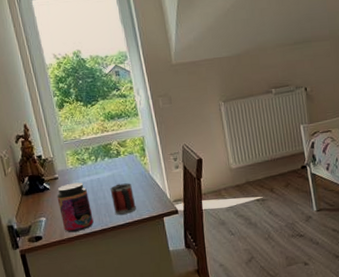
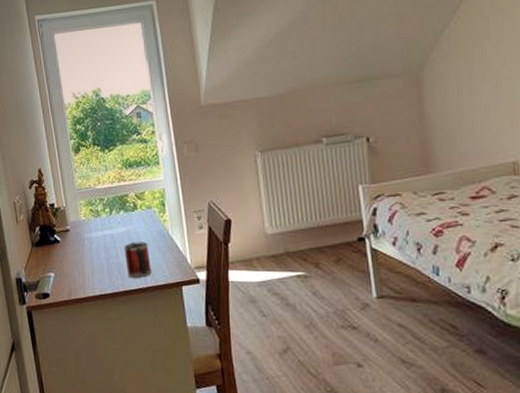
jar: present [57,182,94,232] -> none [67,236,104,292]

